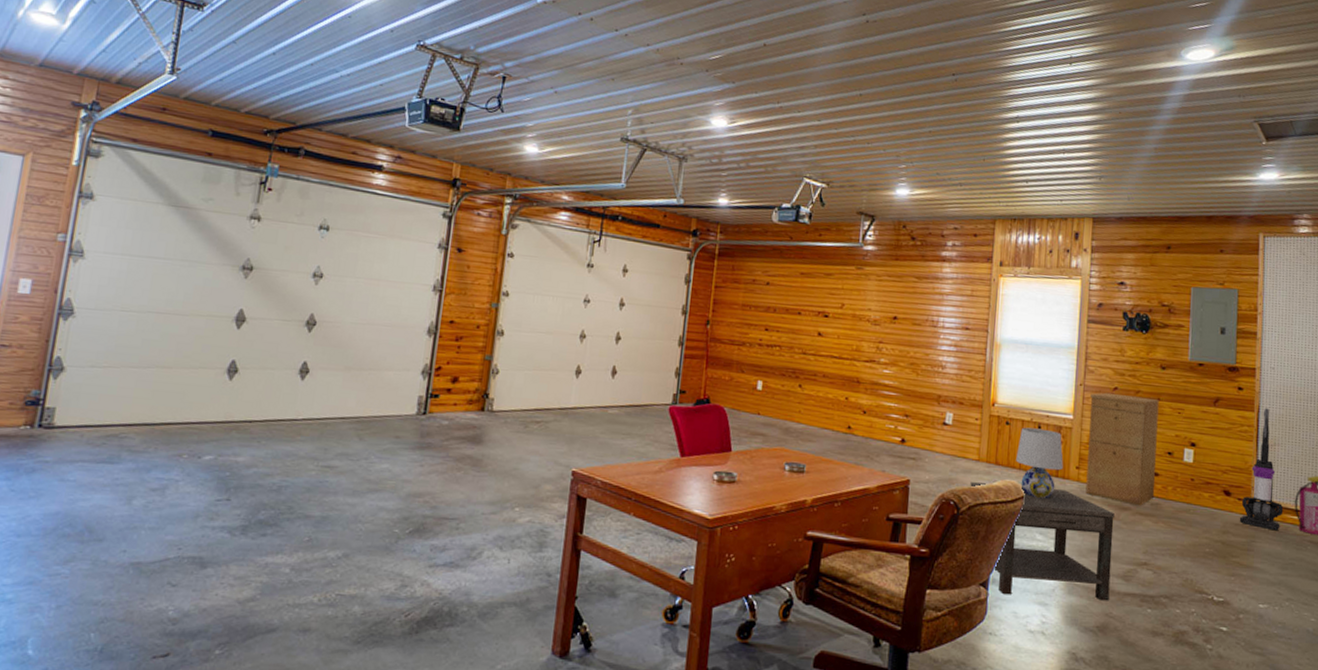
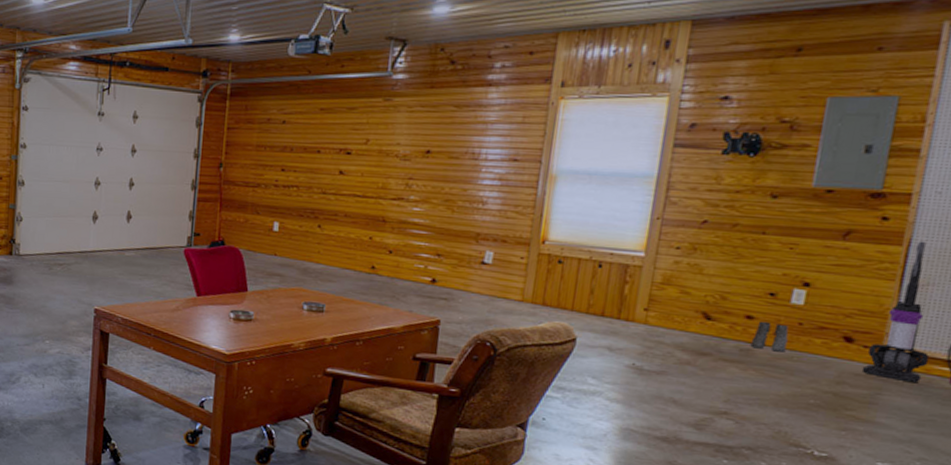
side table: present [970,482,1115,601] -> none [510,323,690,449]
table lamp: present [1016,427,1063,498] -> none [568,266,628,341]
filing cabinet: present [1085,392,1159,506] -> none [654,226,764,352]
boots: none [1158,477,1185,506] -> present [750,321,789,353]

